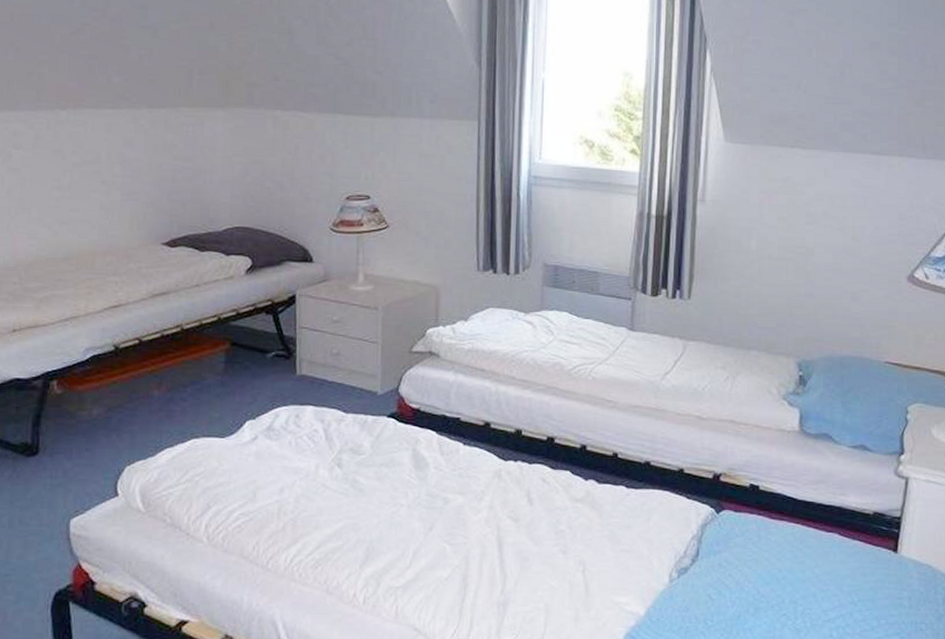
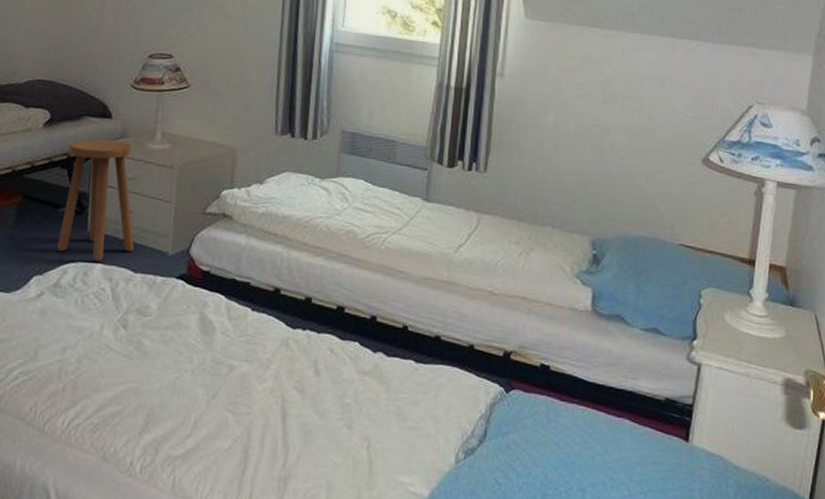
stool: none [268,283,343,404] -> present [57,139,134,262]

